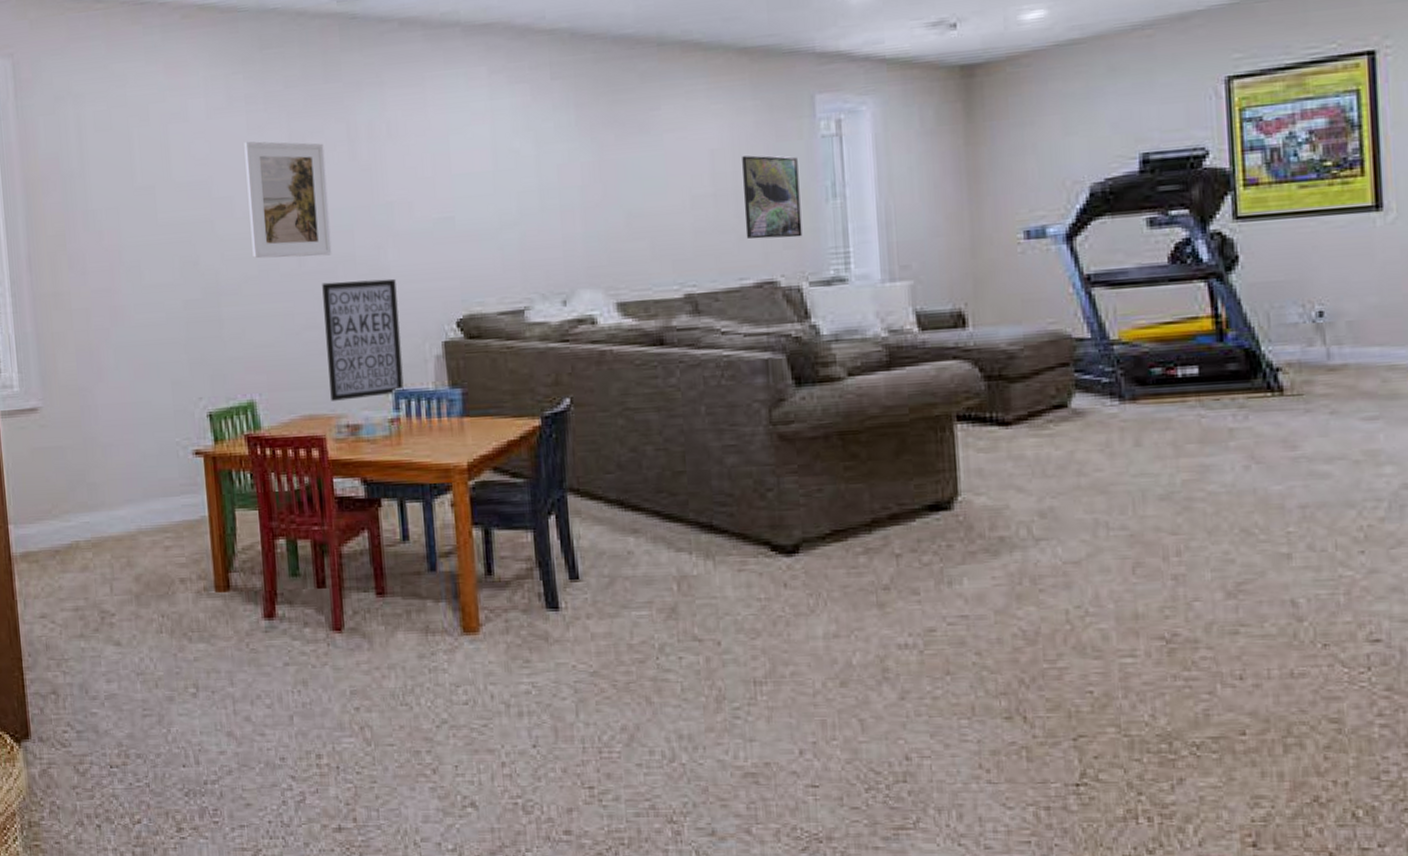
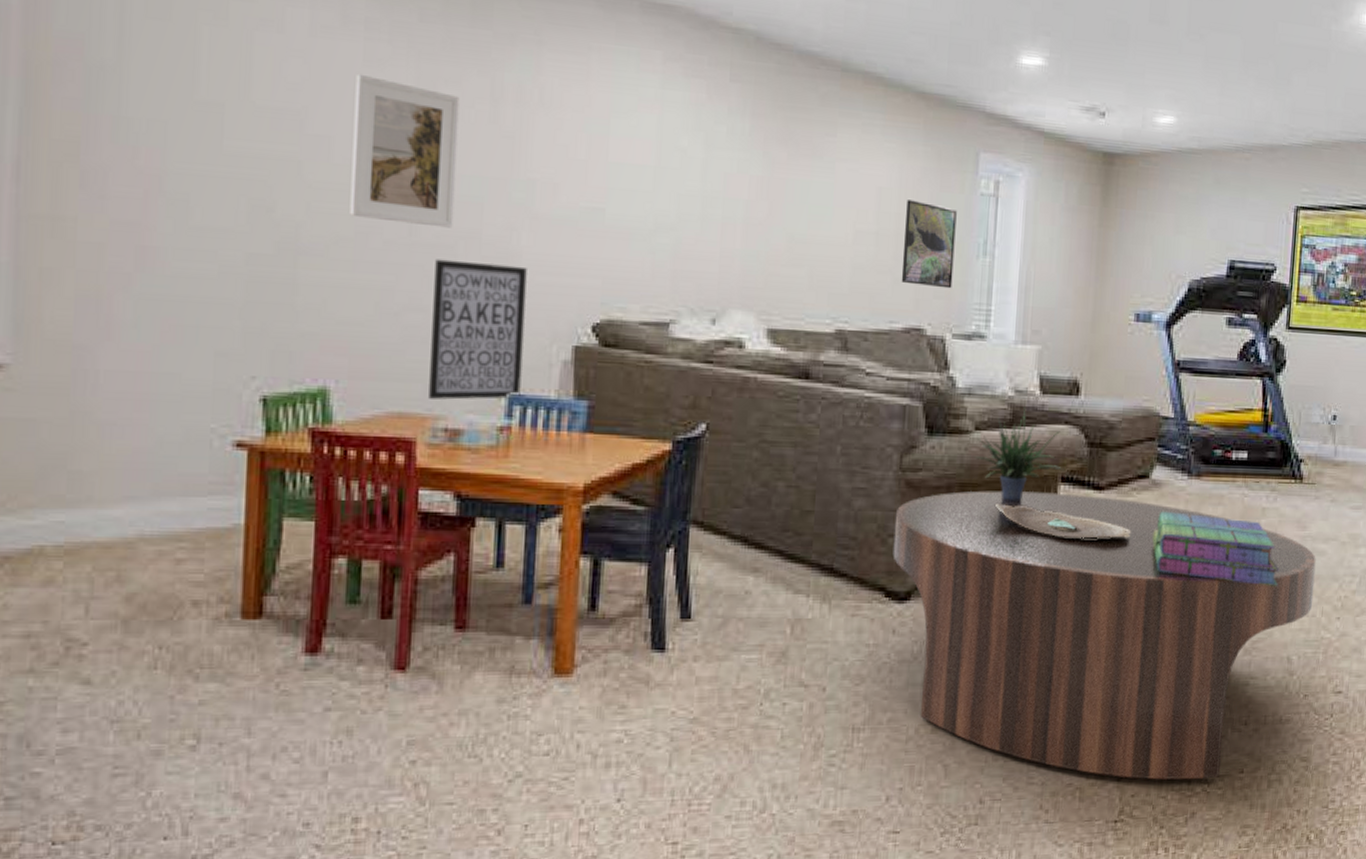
coffee table: none [771,432,1320,742] -> present [893,491,1316,780]
potted plant: none [850,346,959,446] -> present [974,406,1065,502]
decorative bowl: none [882,448,1053,480] -> present [996,503,1131,539]
stack of books: none [1082,442,1265,519] -> present [1152,512,1280,586]

